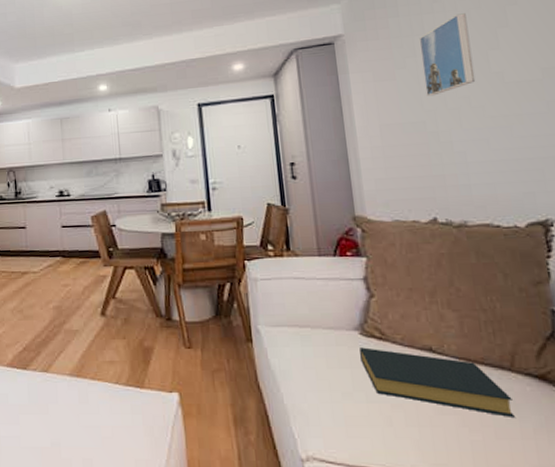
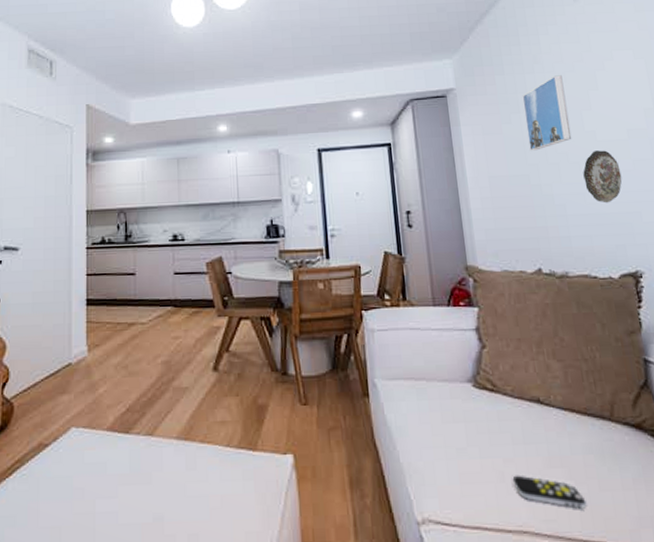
hardback book: present [360,347,515,417] -> none [473,400,616,468]
remote control: none [400,420,481,455] -> present [512,475,587,509]
decorative plate: none [487,92,534,149] -> present [583,150,622,203]

